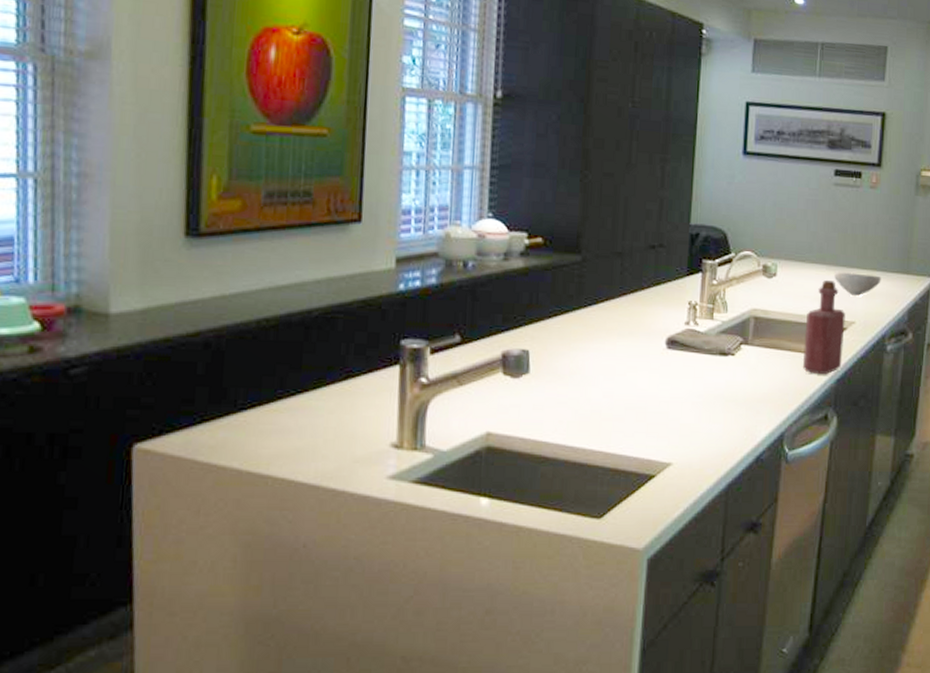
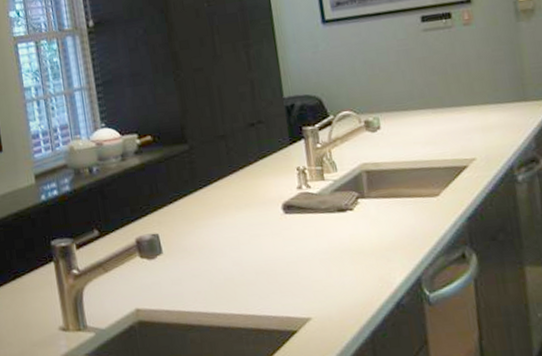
bottle: present [802,279,846,375] -> none [420,122,470,216]
bowl: present [834,272,881,297] -> none [442,108,497,134]

